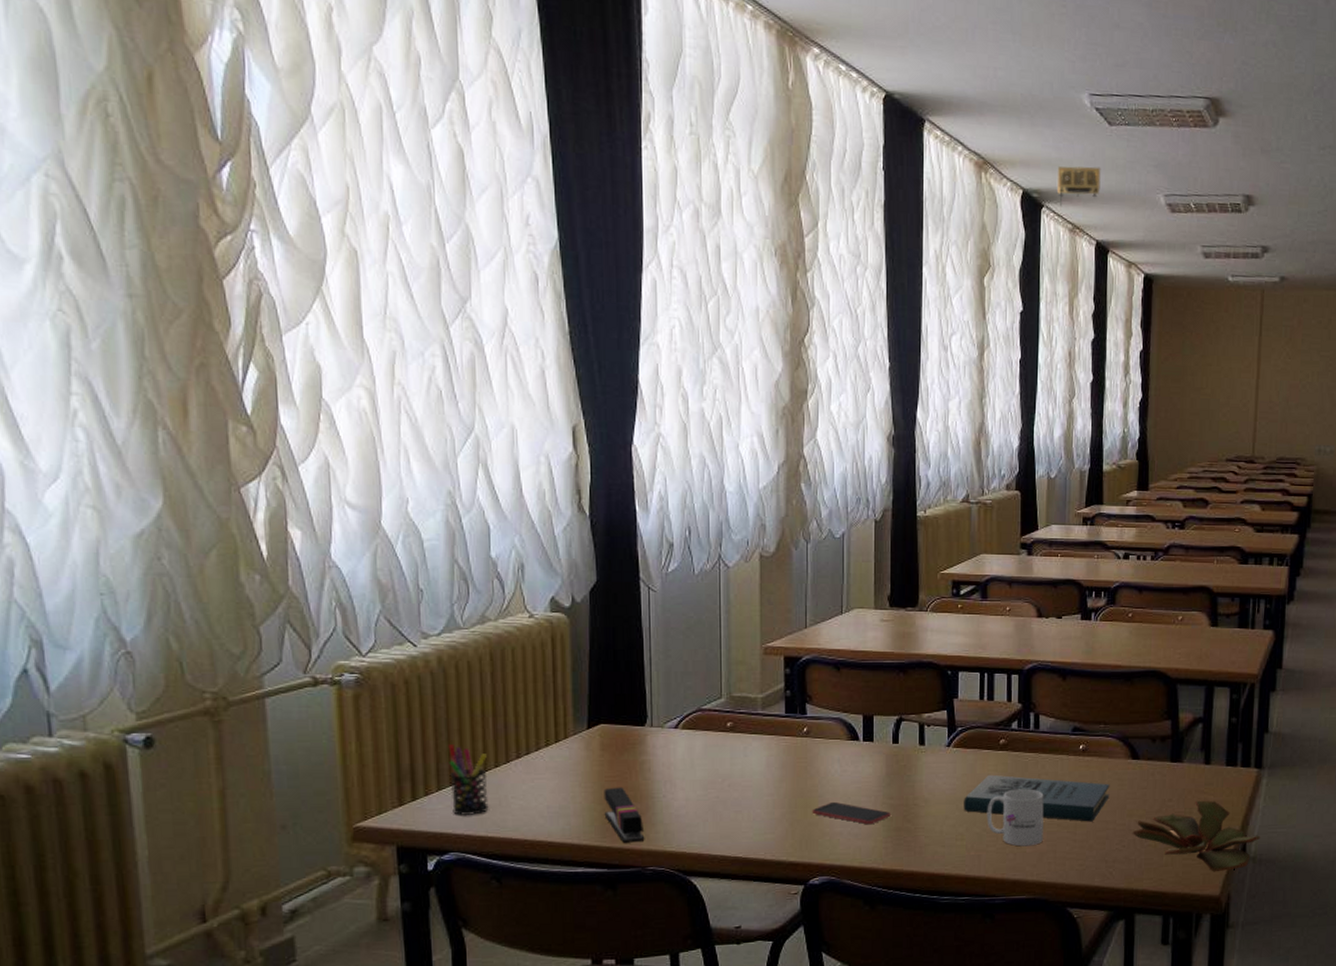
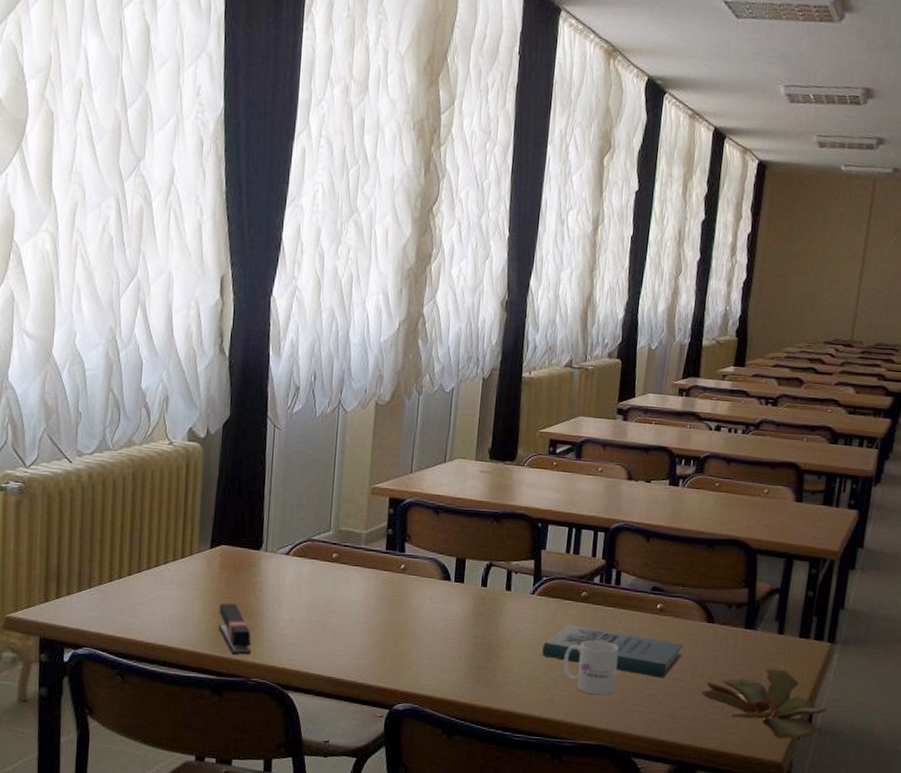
pen holder: present [448,744,489,816] -> none [89,552,122,617]
smartphone: present [812,801,891,825] -> none [402,635,474,660]
projector: present [1058,166,1101,207] -> none [681,55,725,94]

